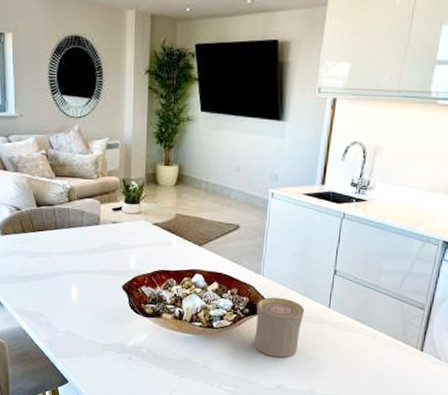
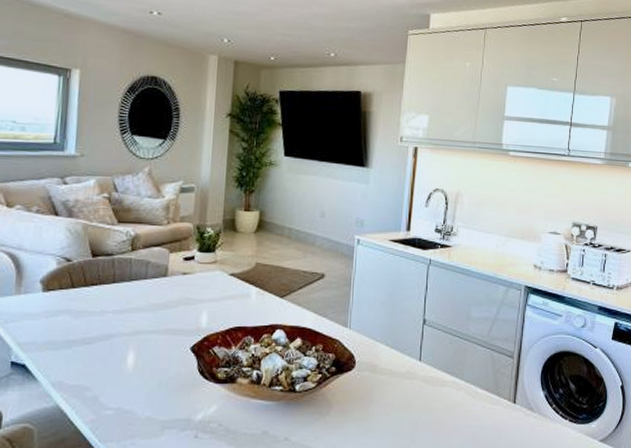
cup: present [254,297,305,357] -> none [341,352,395,421]

